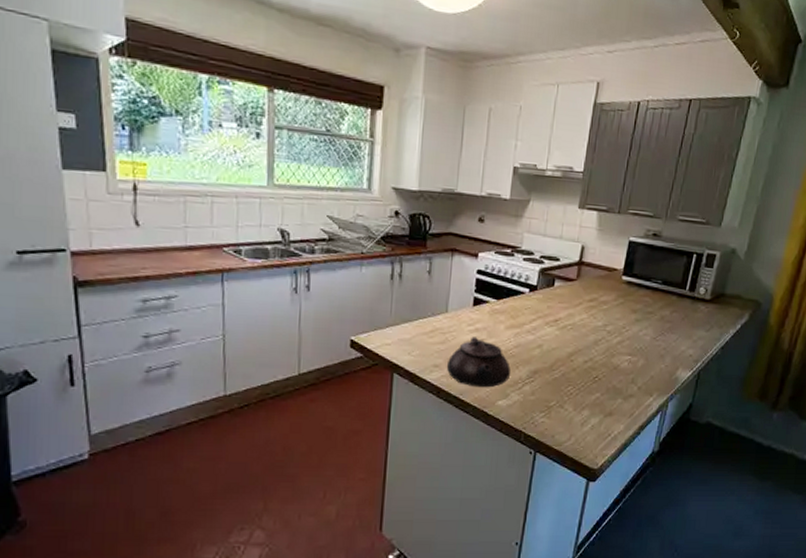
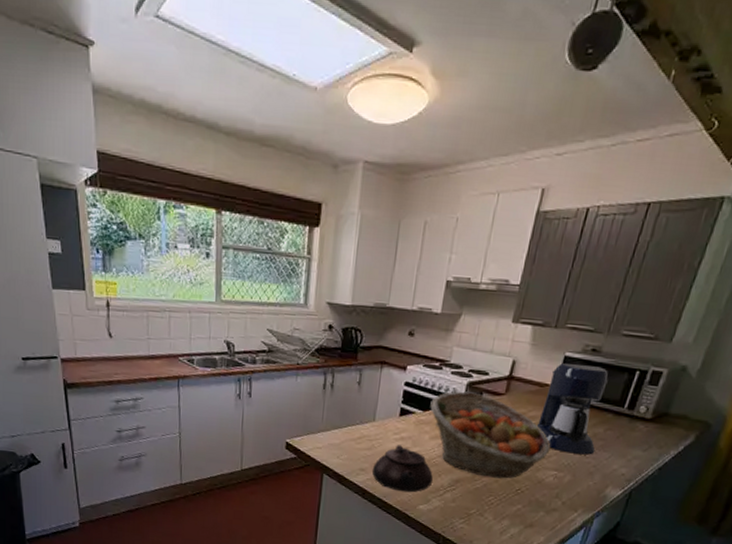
fruit basket: none [504,278,623,367] -> present [430,391,551,479]
coffee maker: none [608,248,670,338] -> present [536,363,608,455]

